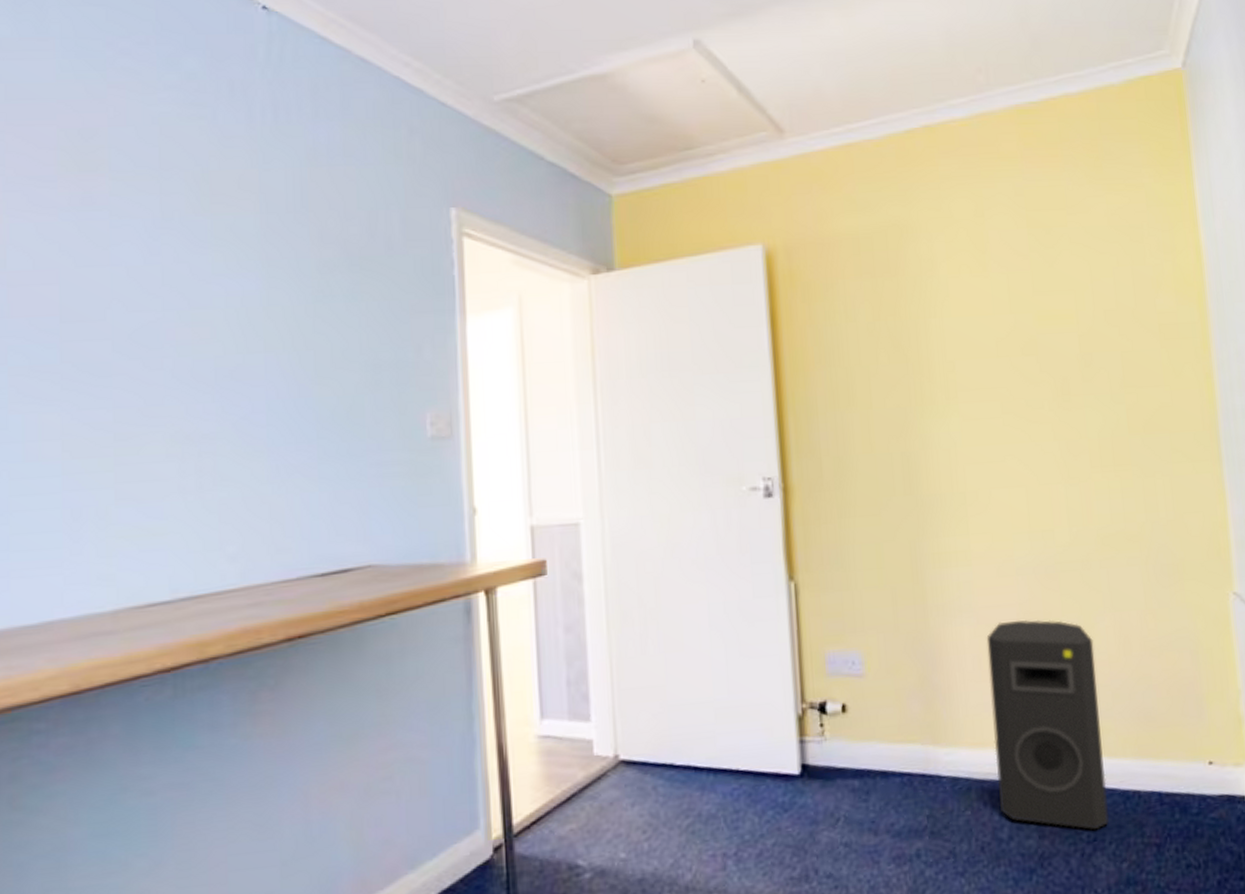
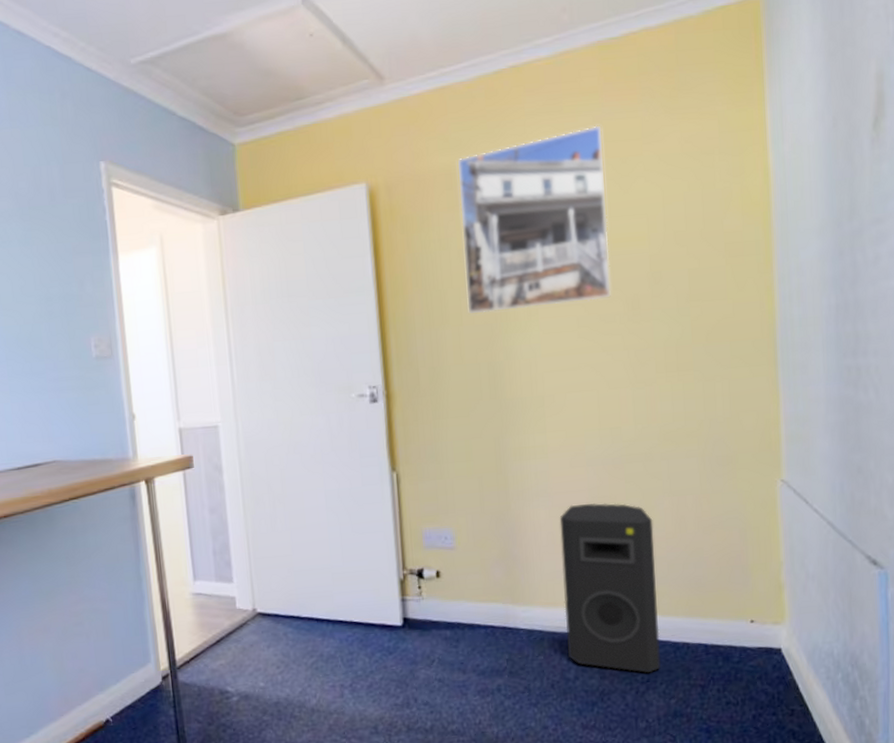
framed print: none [866,192,1039,395] -> present [458,125,612,314]

